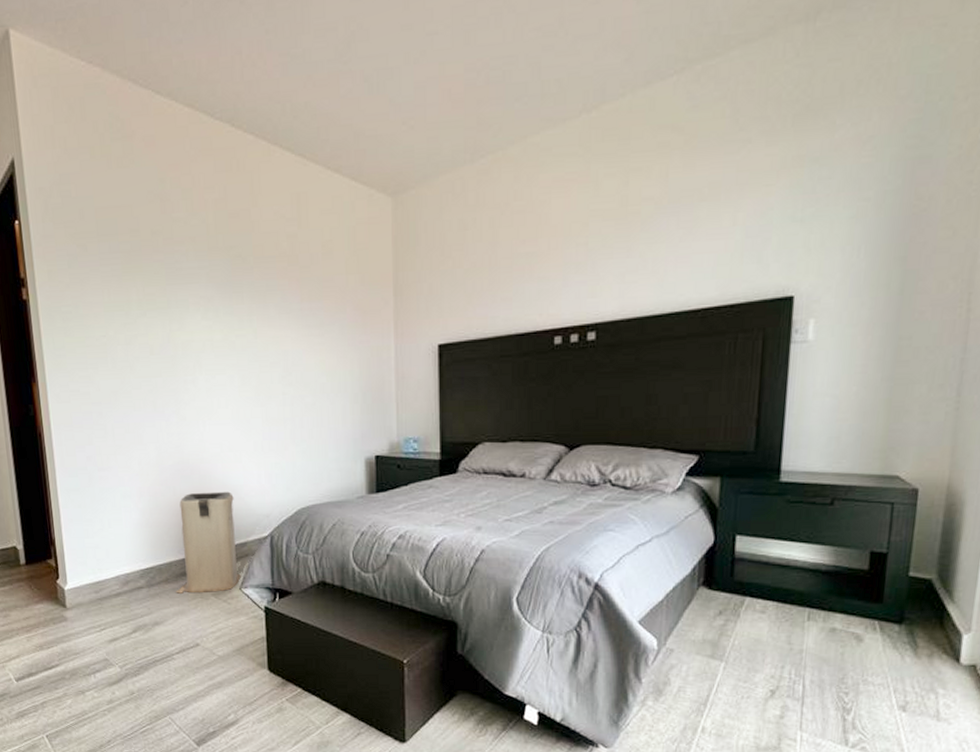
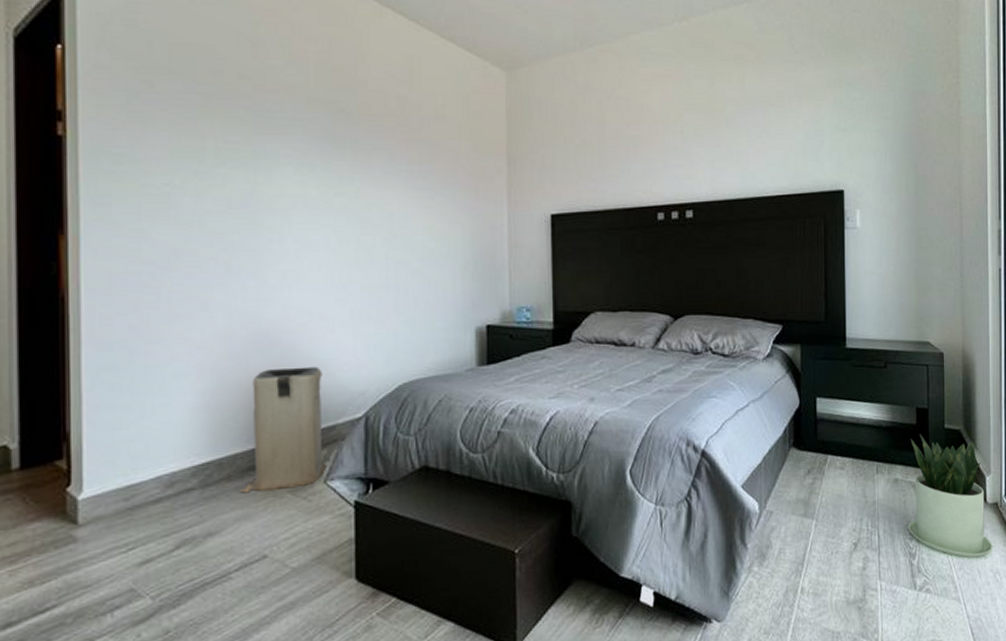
planter: none [844,581,963,722] -> present [908,434,993,558]

